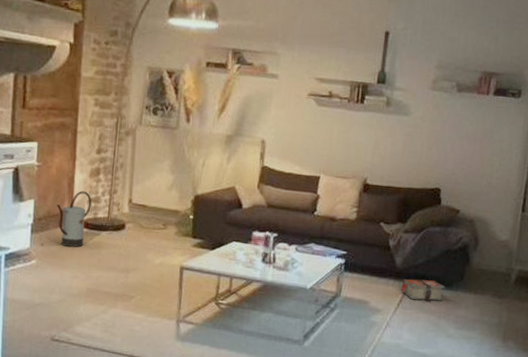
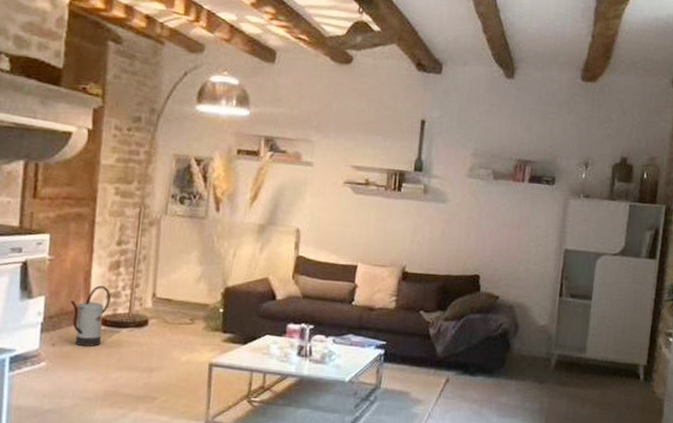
bible: present [401,279,446,302] -> none [443,367,487,390]

